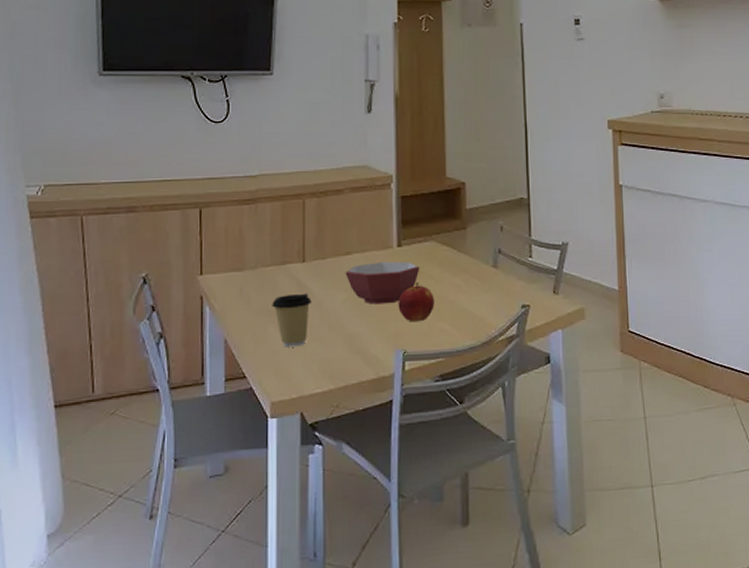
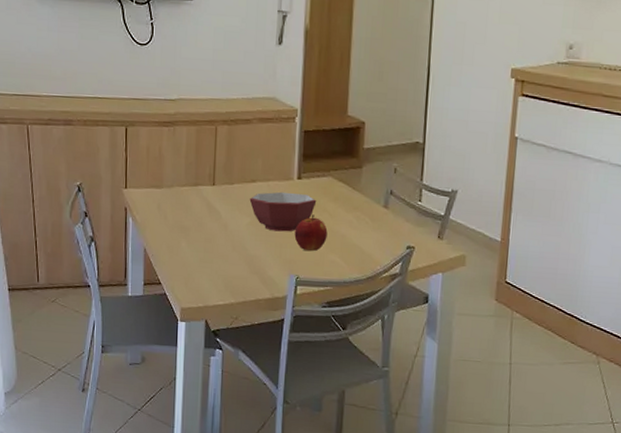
coffee cup: present [272,293,312,347] -> none [185,214,219,262]

